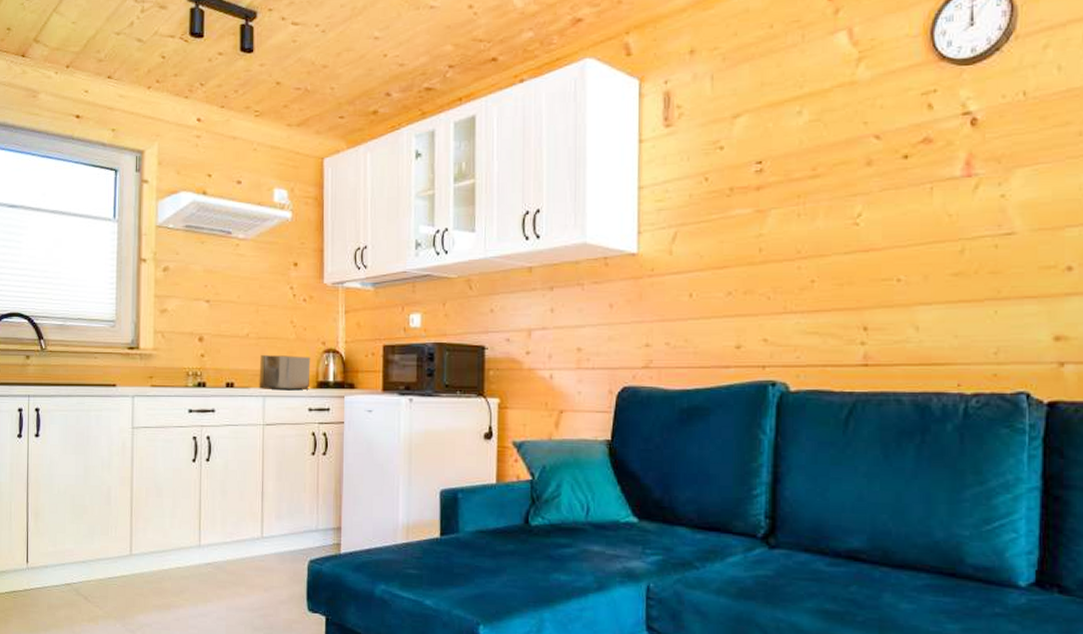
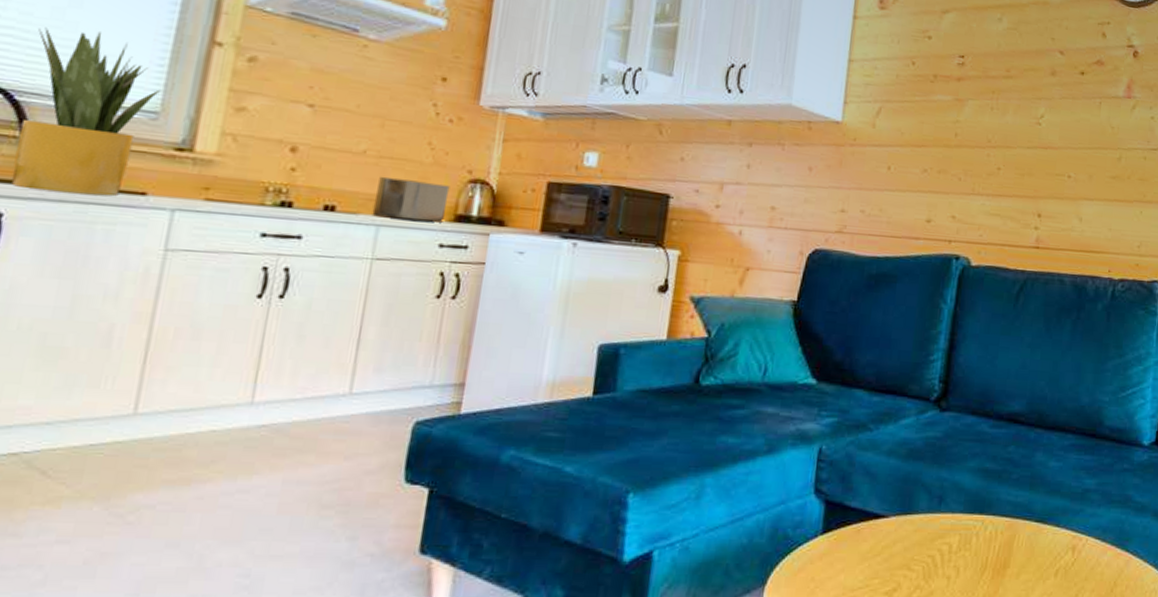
planter: none [40,263,114,390] -> present [11,27,161,197]

